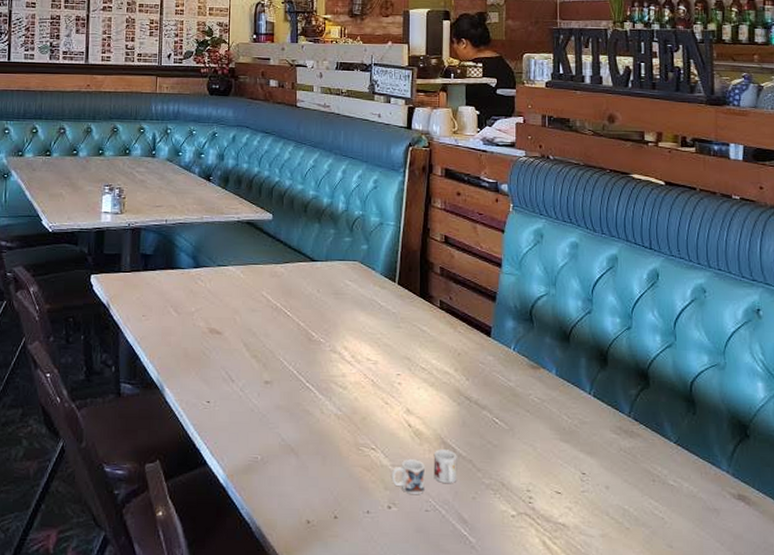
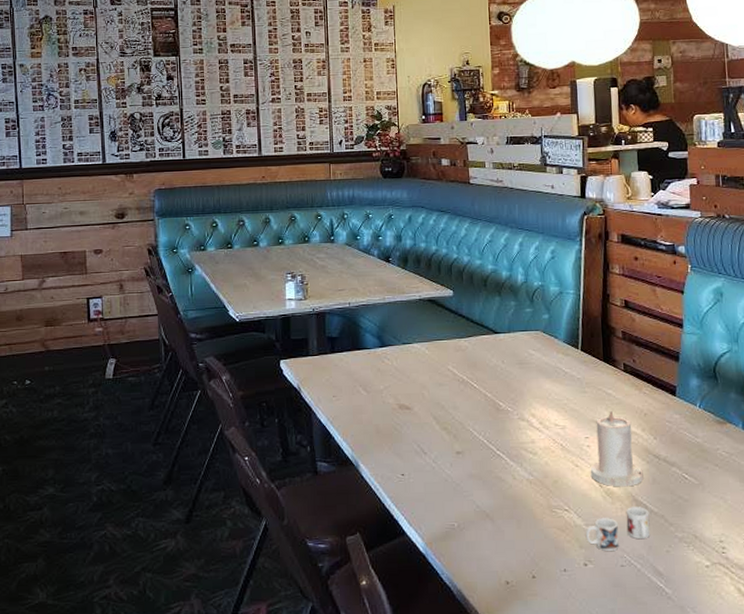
candle: none [400,349,453,428] -> present [590,411,644,487]

